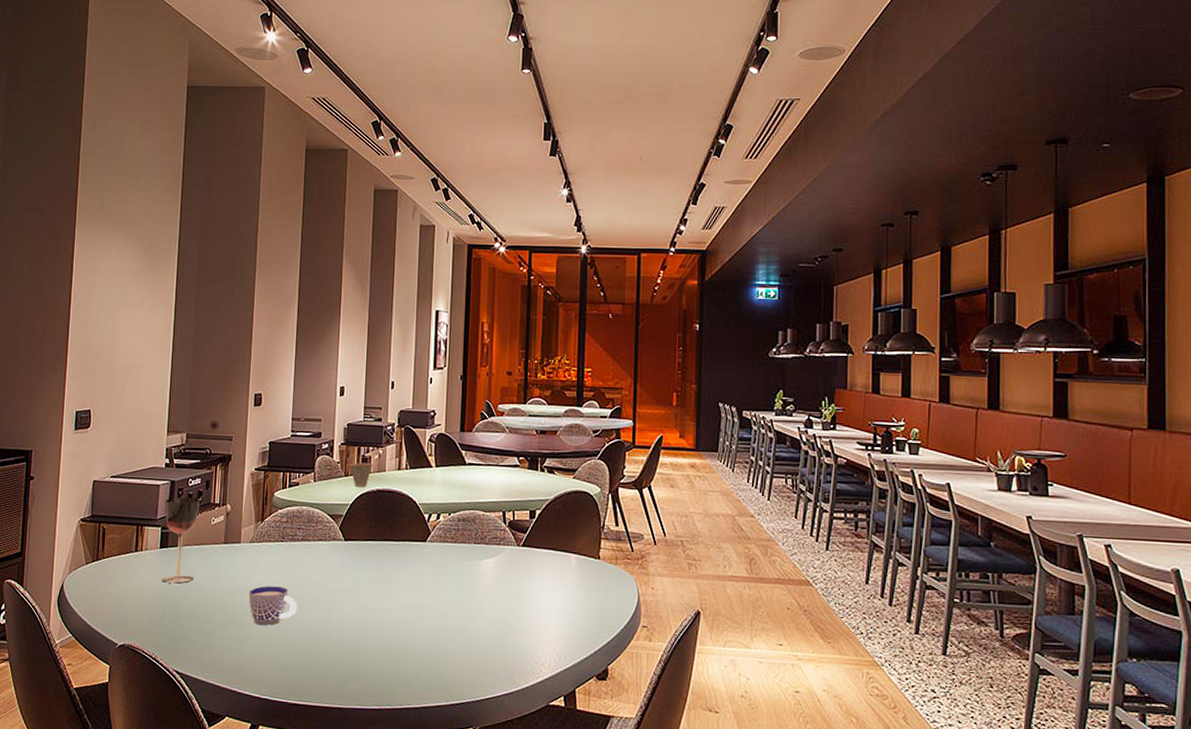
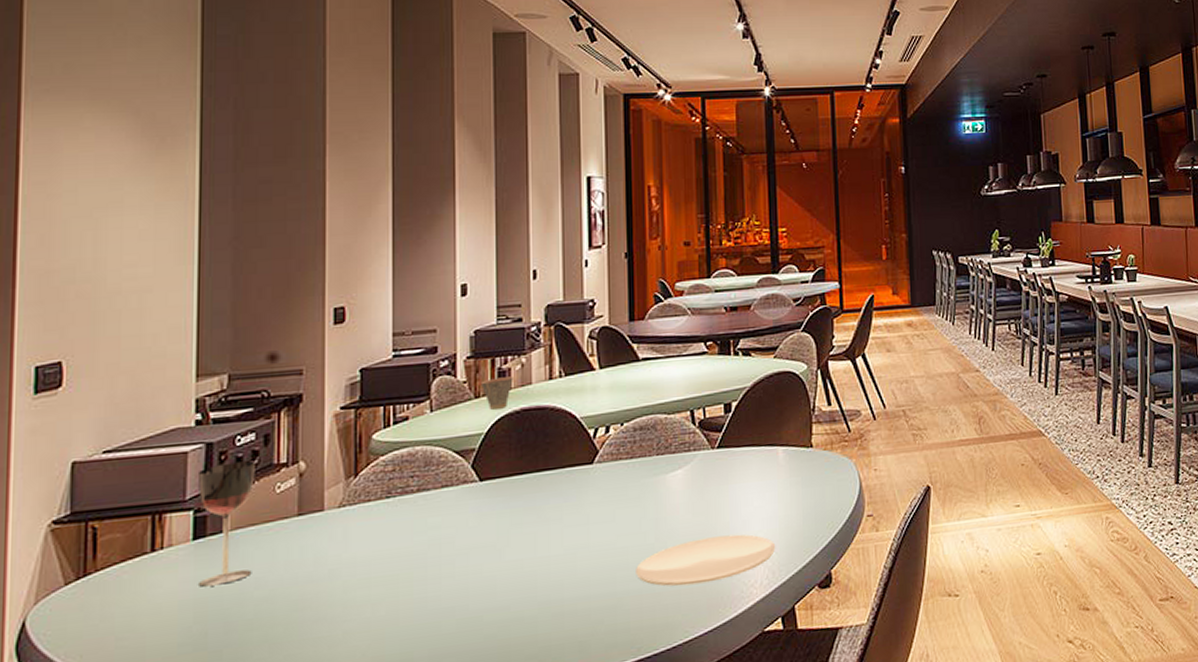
cup: present [248,585,298,625] -> none [340,557,417,615]
plate: none [452,617,564,655] -> present [636,534,776,587]

